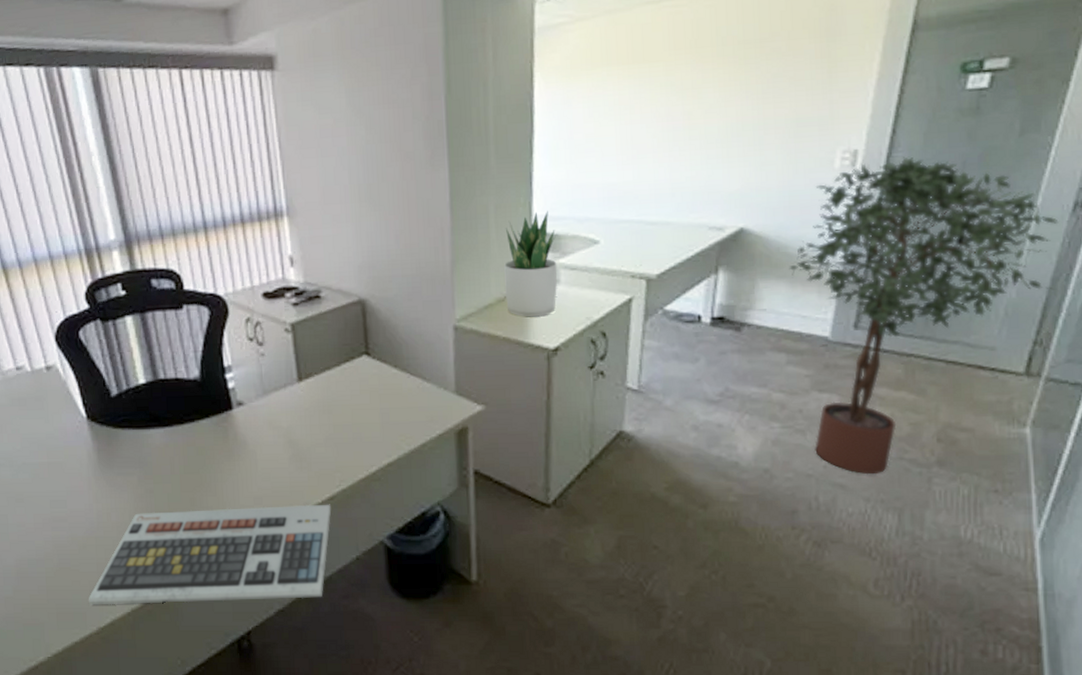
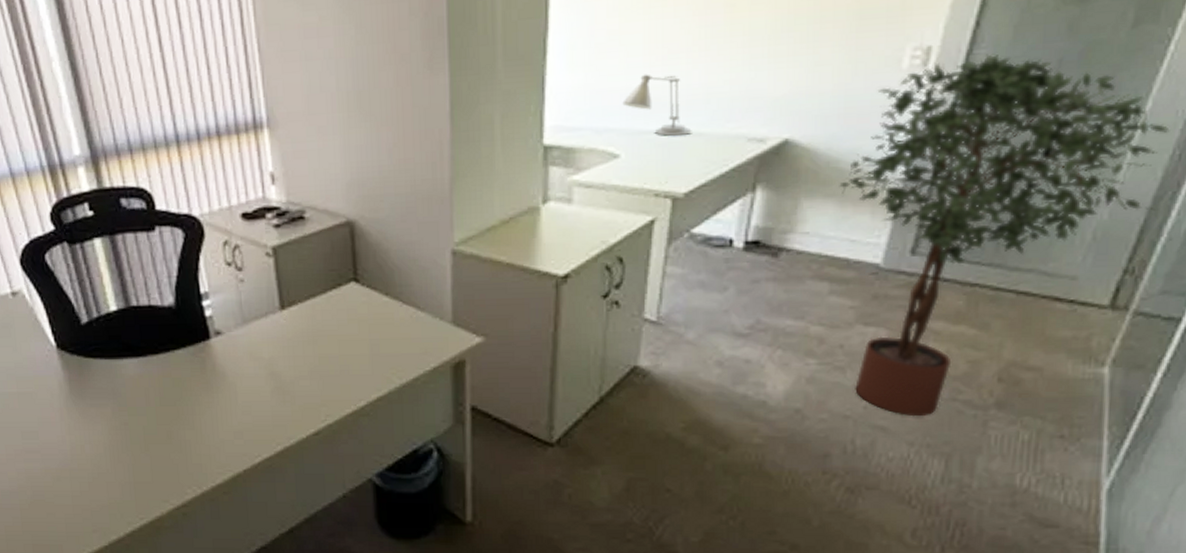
computer keyboard: present [88,504,332,605] -> none [63,439,317,538]
planter: present [504,210,558,317] -> none [509,120,571,241]
desk lamp: none [600,171,661,226] -> present [622,74,692,137]

